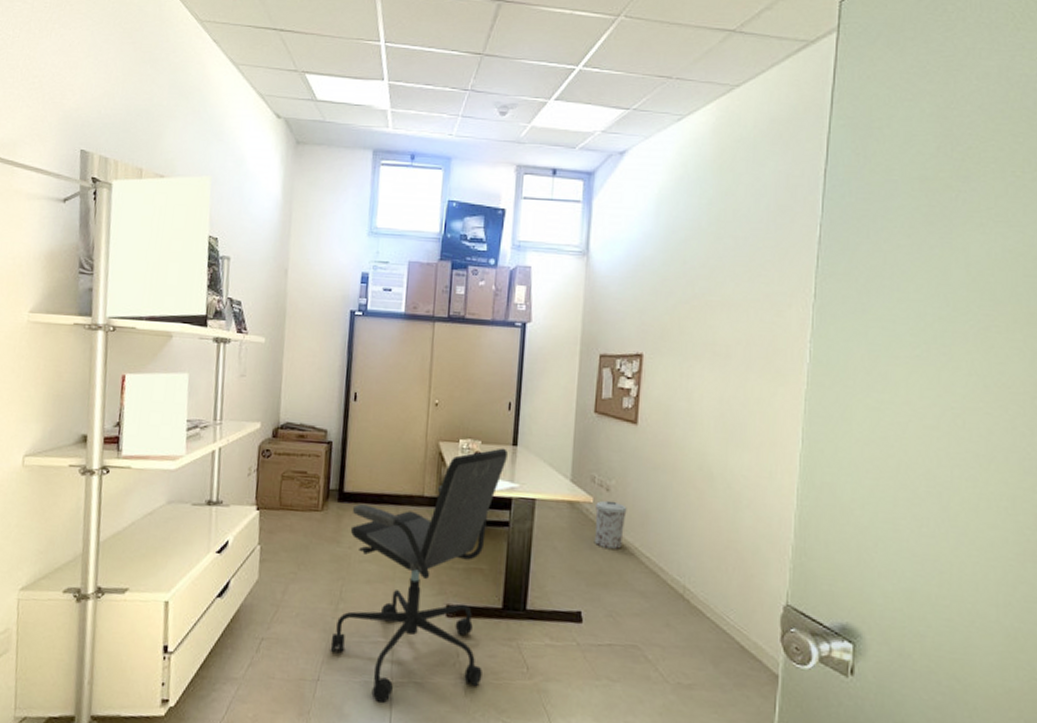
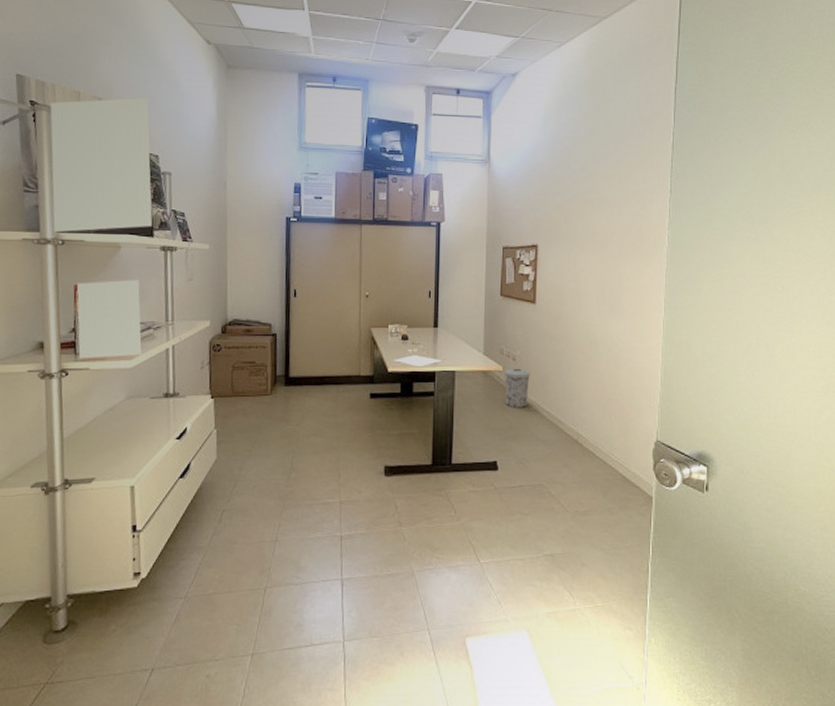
office chair: present [330,448,508,703] -> none [285,330,430,553]

